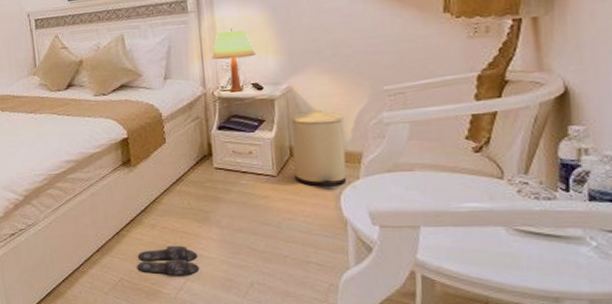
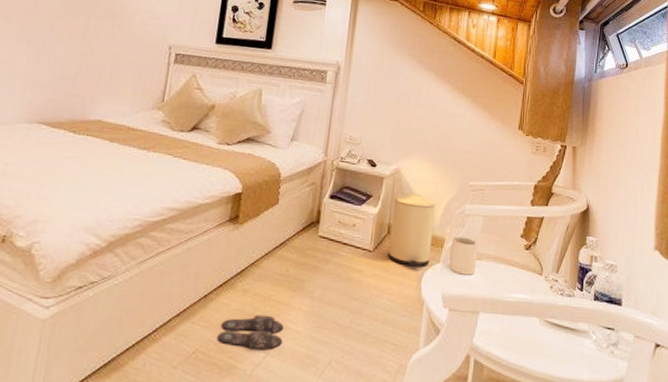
table lamp: present [212,28,256,93] -> none [338,106,376,166]
mug: none [370,148,408,189] -> present [449,236,478,275]

